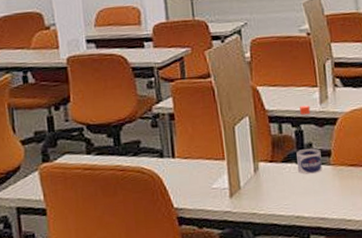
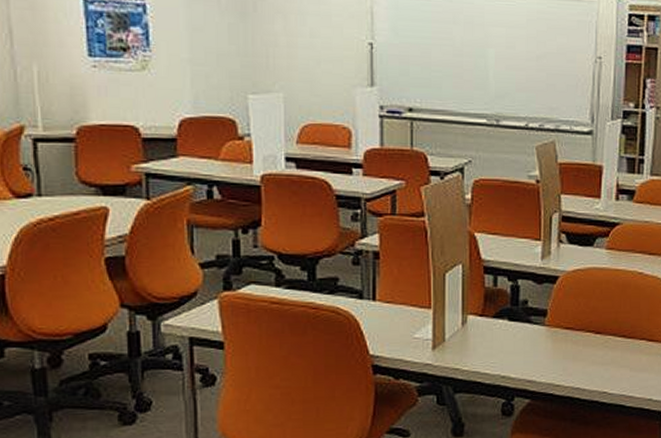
water bottle: present [296,105,323,175] -> none [508,259,536,334]

